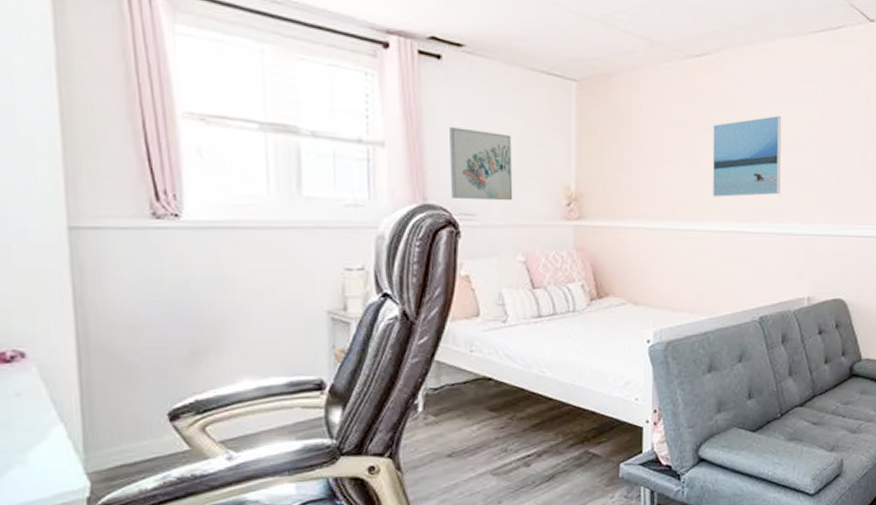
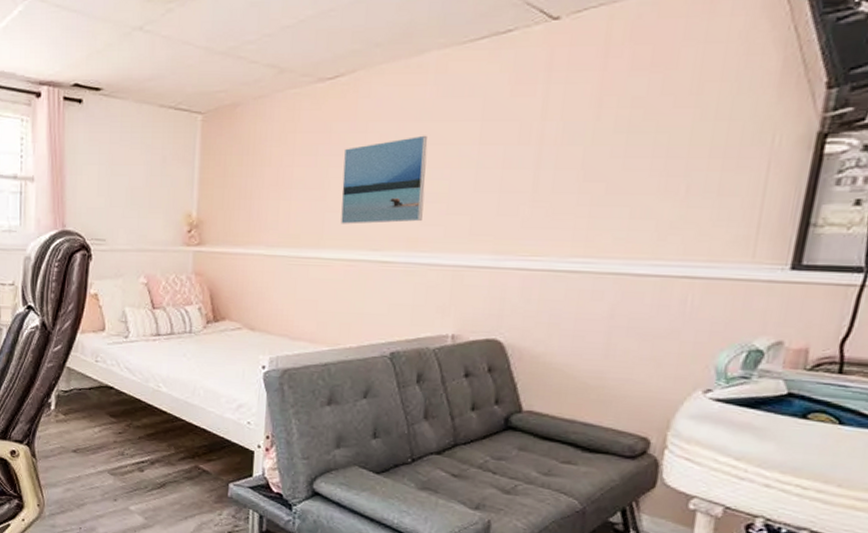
wall art: present [450,127,513,201] -> none [85,163,140,228]

